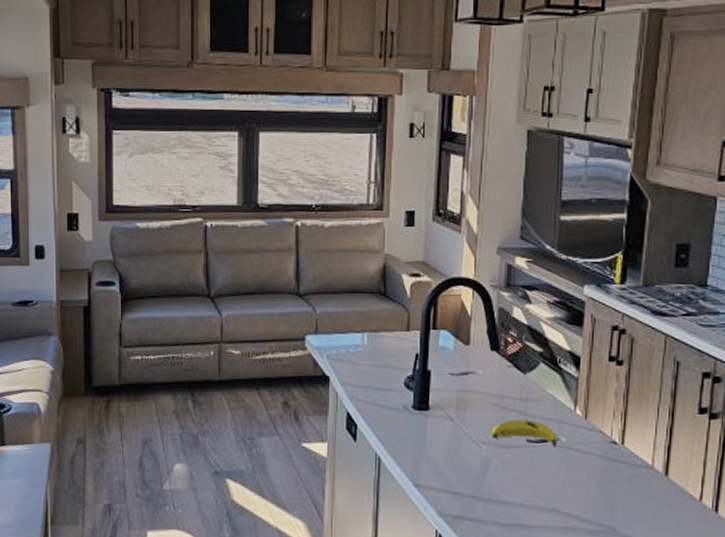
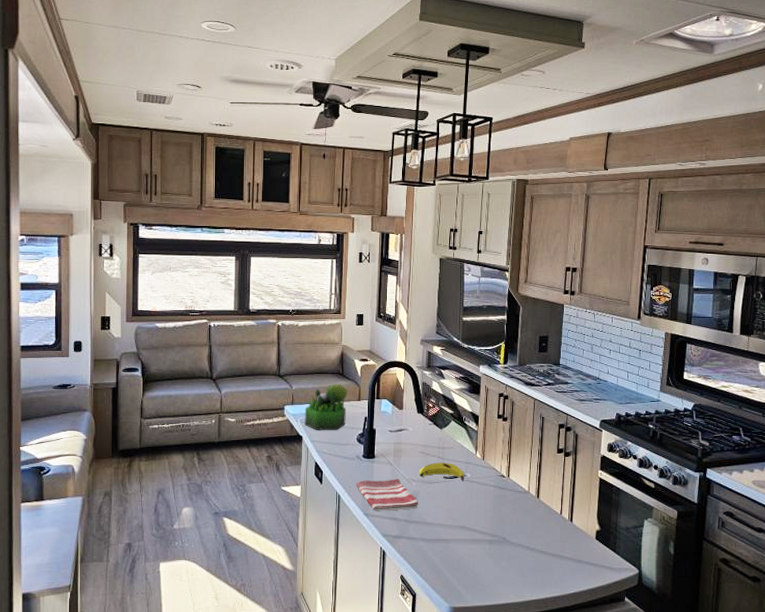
plant: none [332,307,393,371] -> present [304,383,348,430]
dish towel: none [402,438,490,483] -> present [356,479,418,511]

